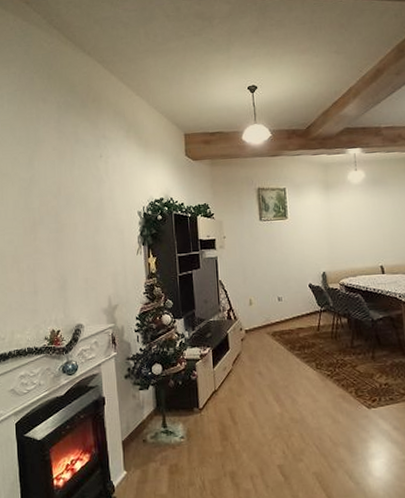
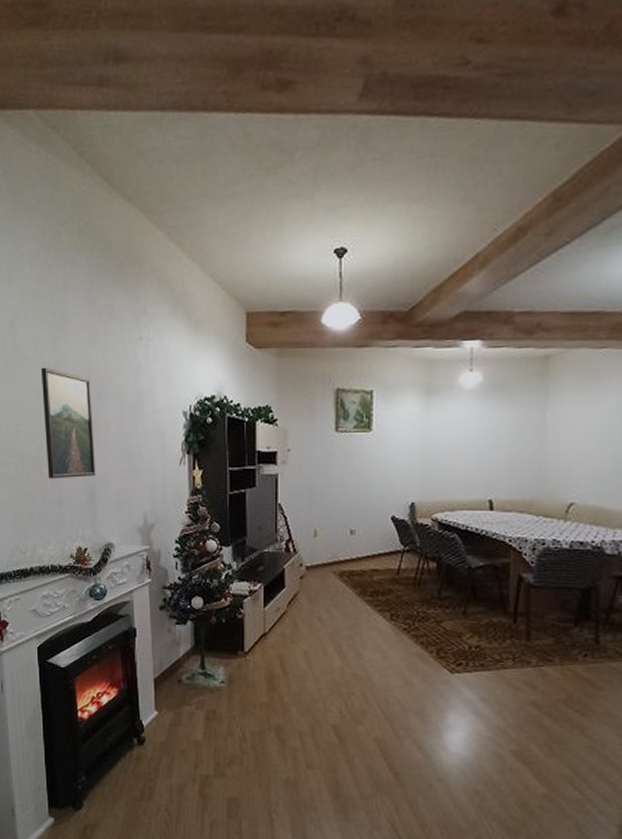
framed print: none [17,182,66,274] -> present [40,367,95,479]

